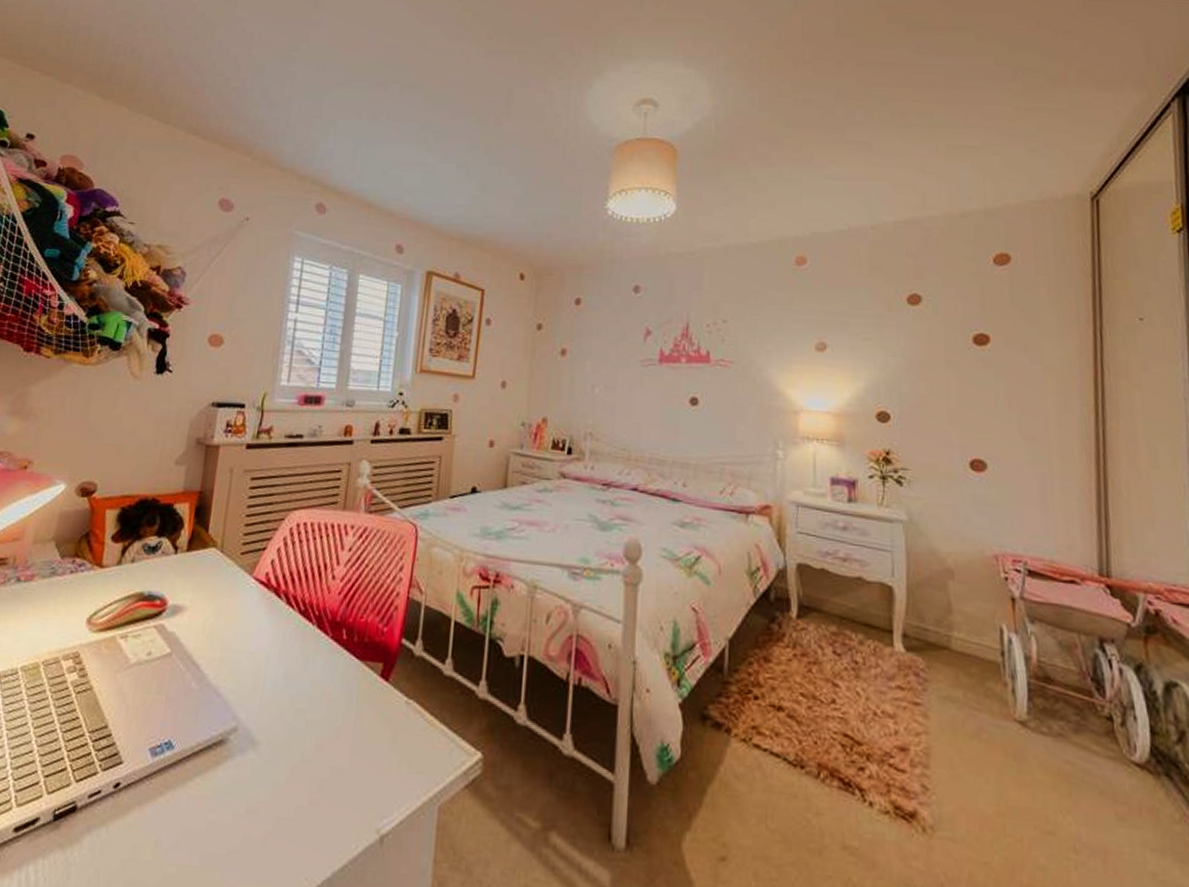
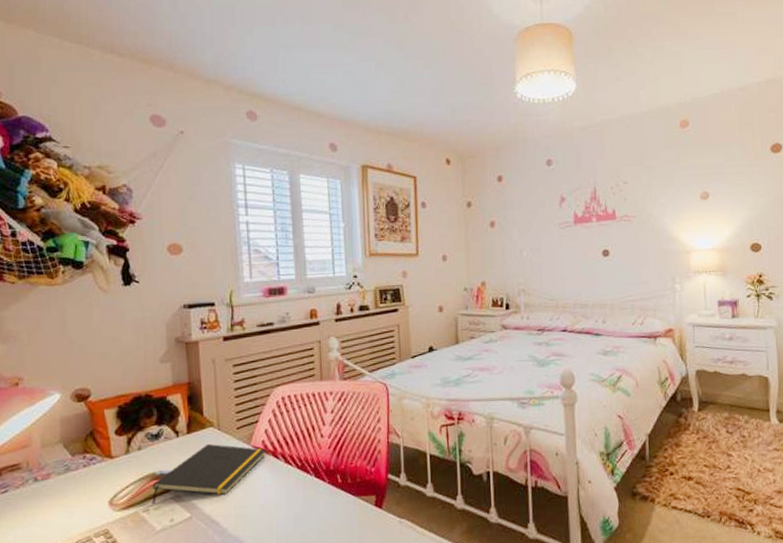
notepad: none [132,566,270,633] -> present [151,443,267,505]

